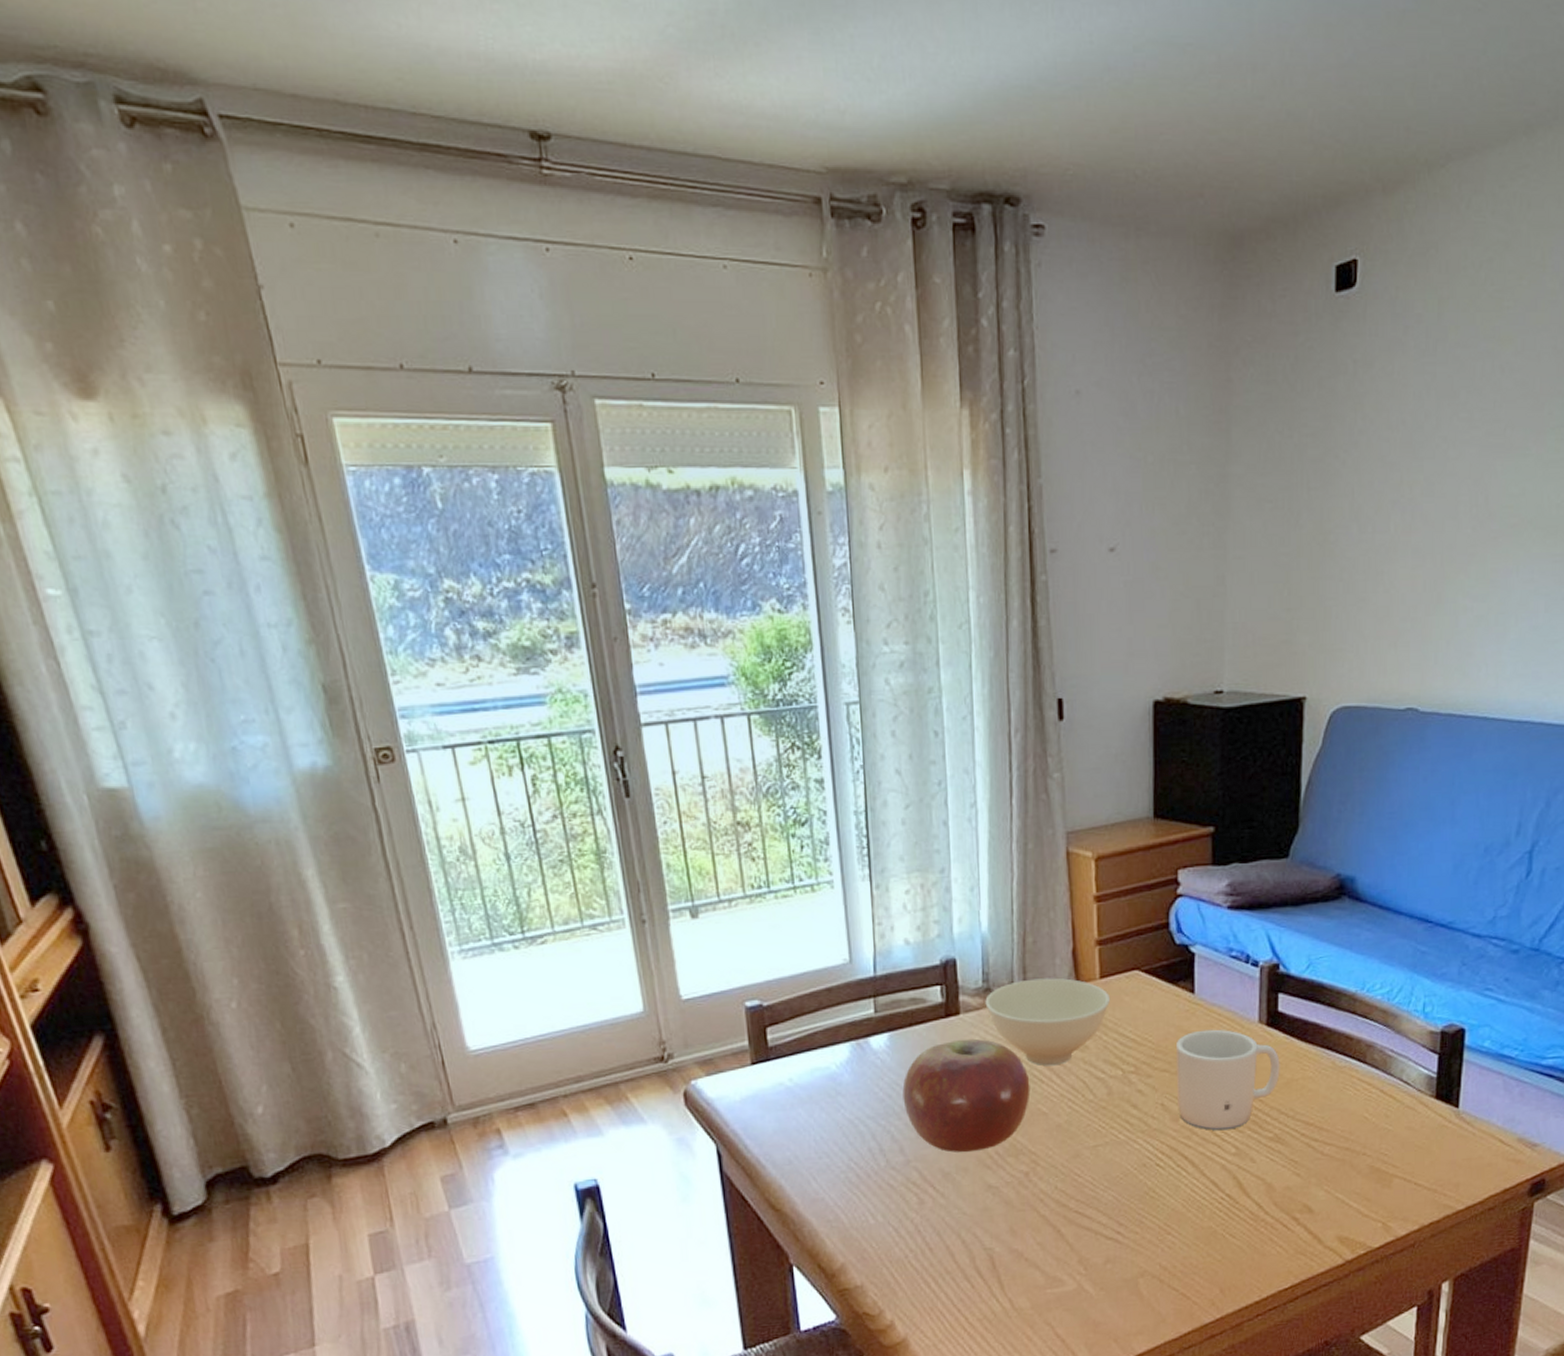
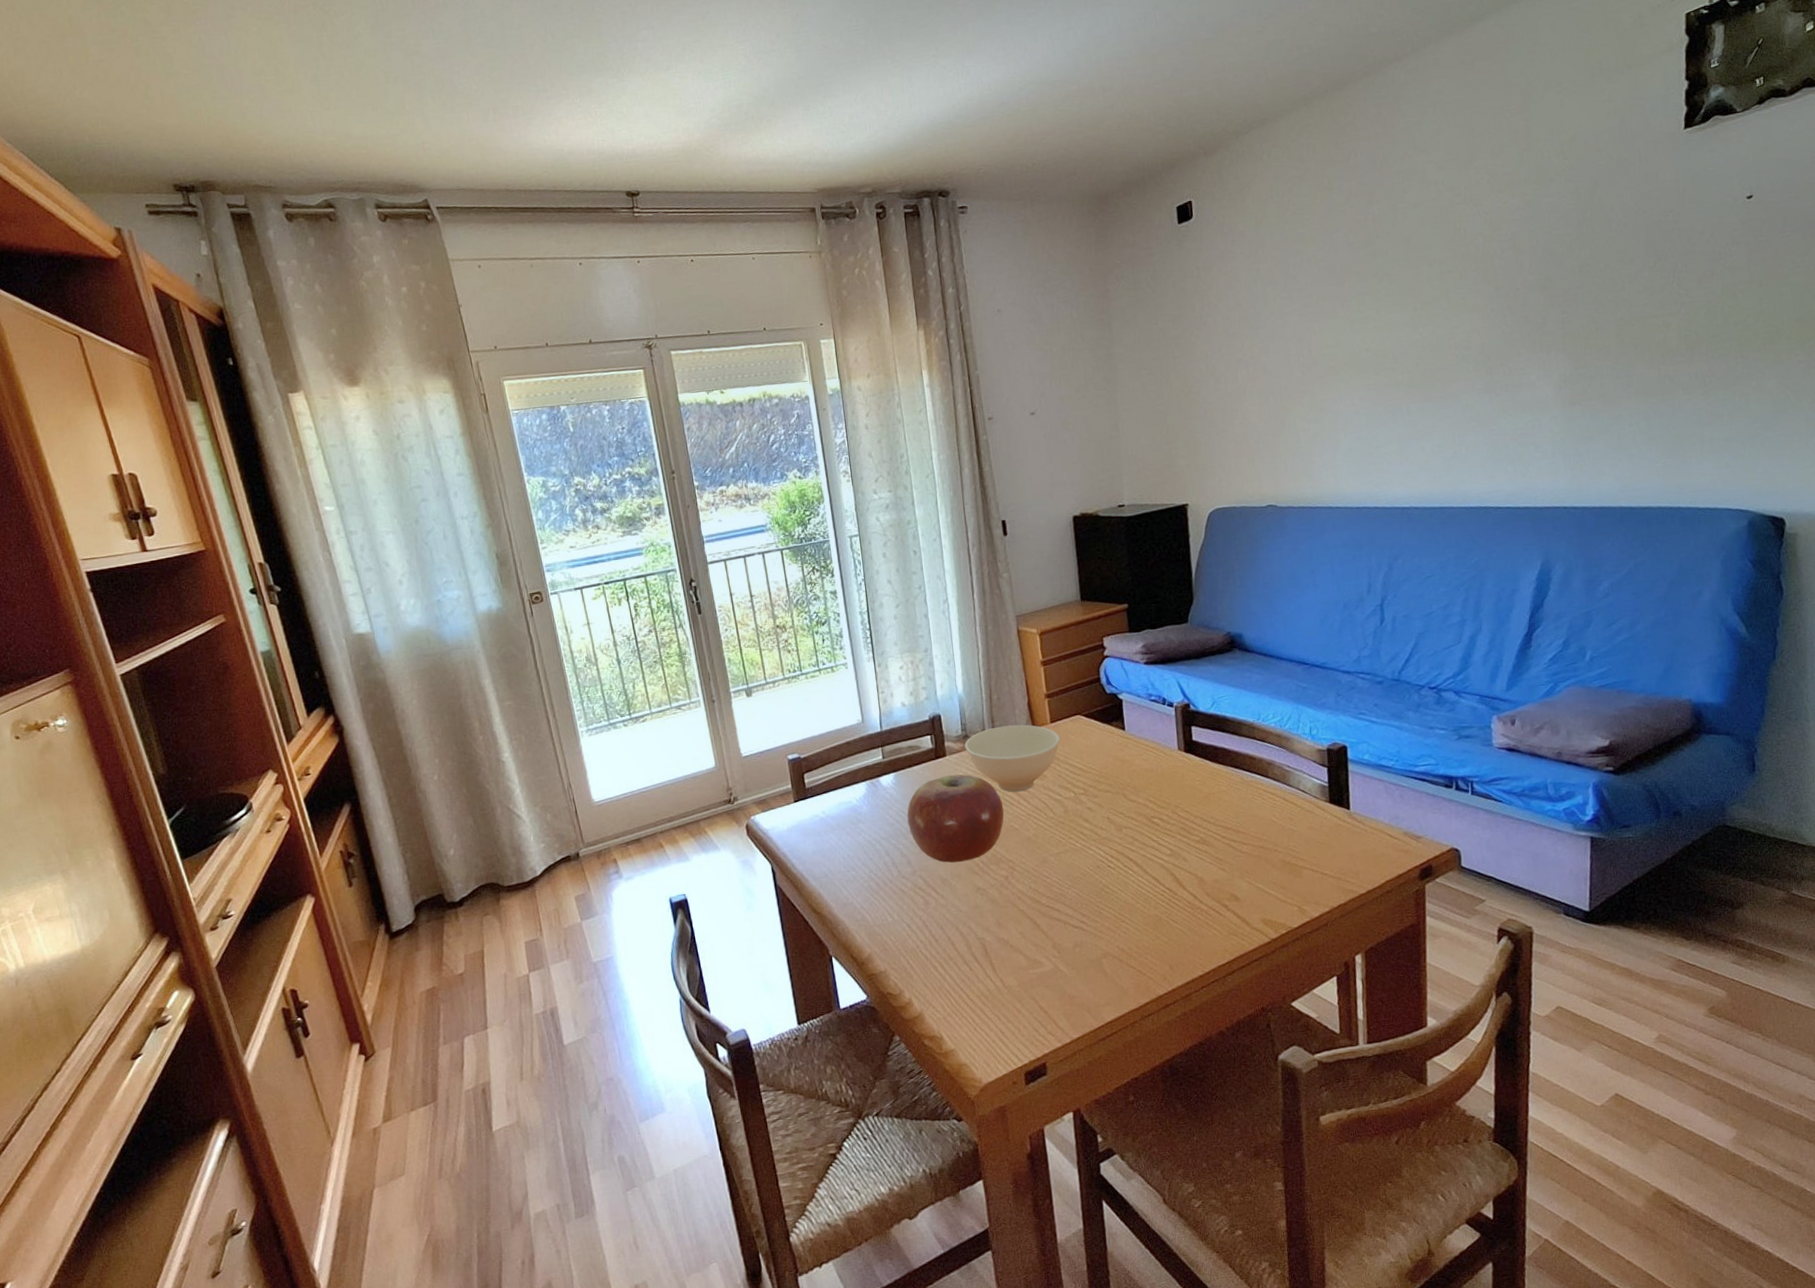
mug: present [1175,1029,1280,1131] -> none [1114,757,1200,837]

